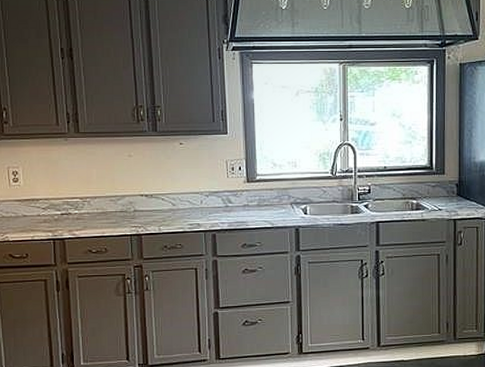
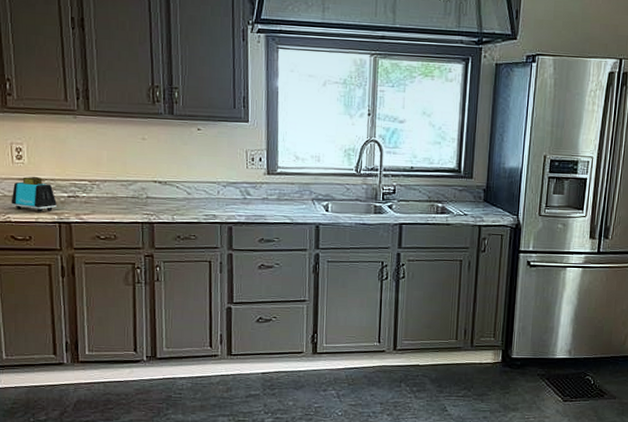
toaster: none [8,197,51,230] -> present [11,176,57,212]

